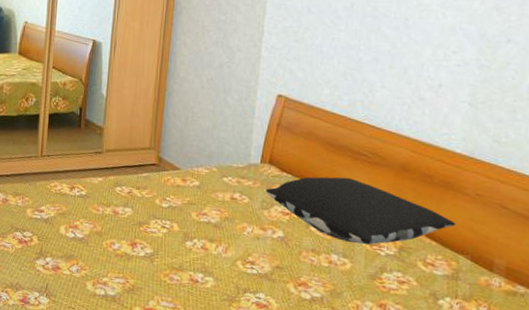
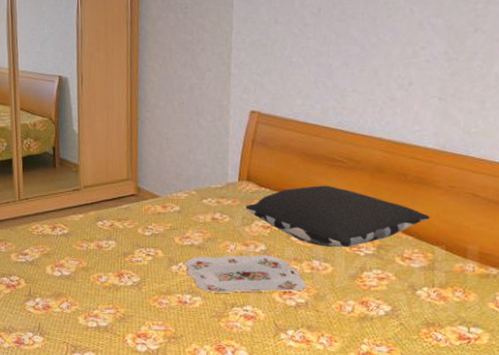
serving tray: none [201,235,324,285] -> present [186,255,307,293]

